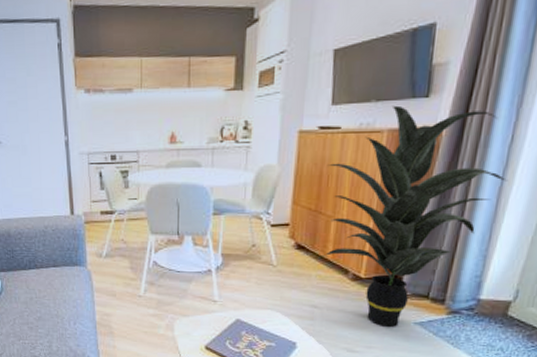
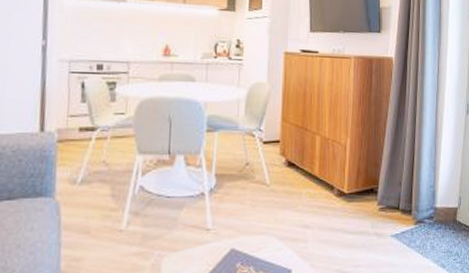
indoor plant: present [326,105,509,327] -> none [309,37,441,242]

